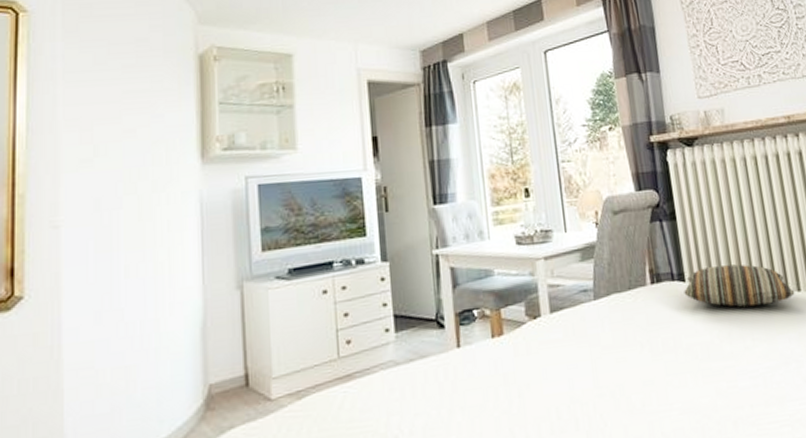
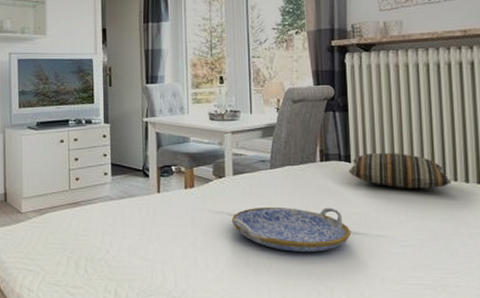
serving tray: none [552,340,695,404] -> present [231,206,352,253]

